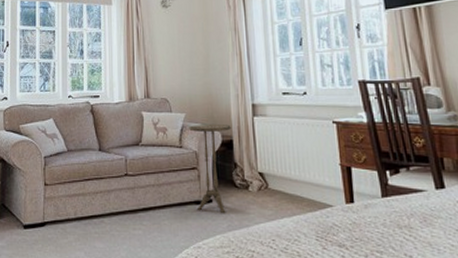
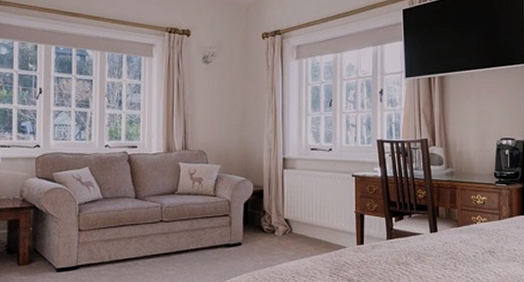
side table: present [189,123,231,214] -> none [223,175,263,256]

